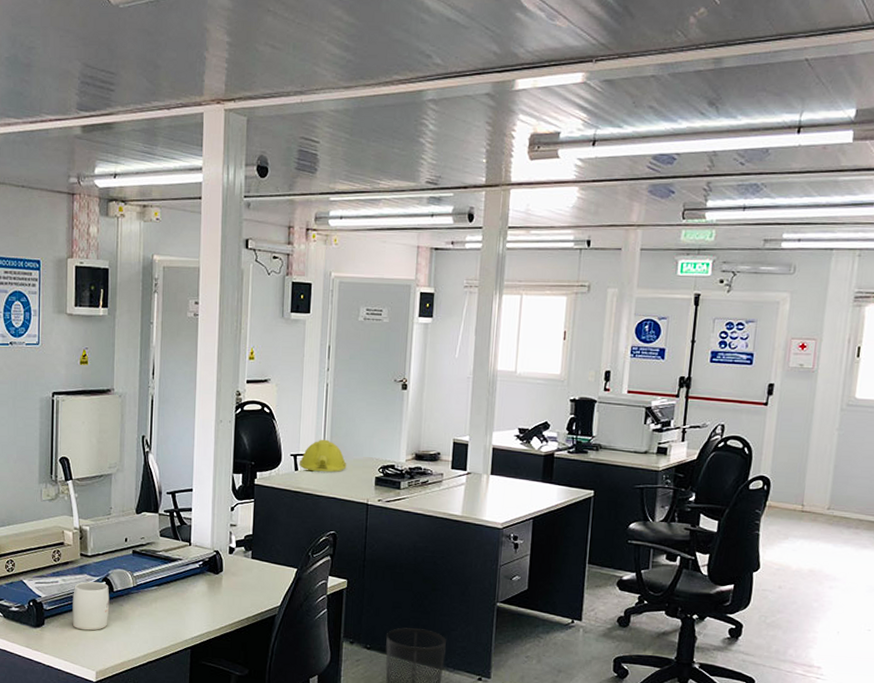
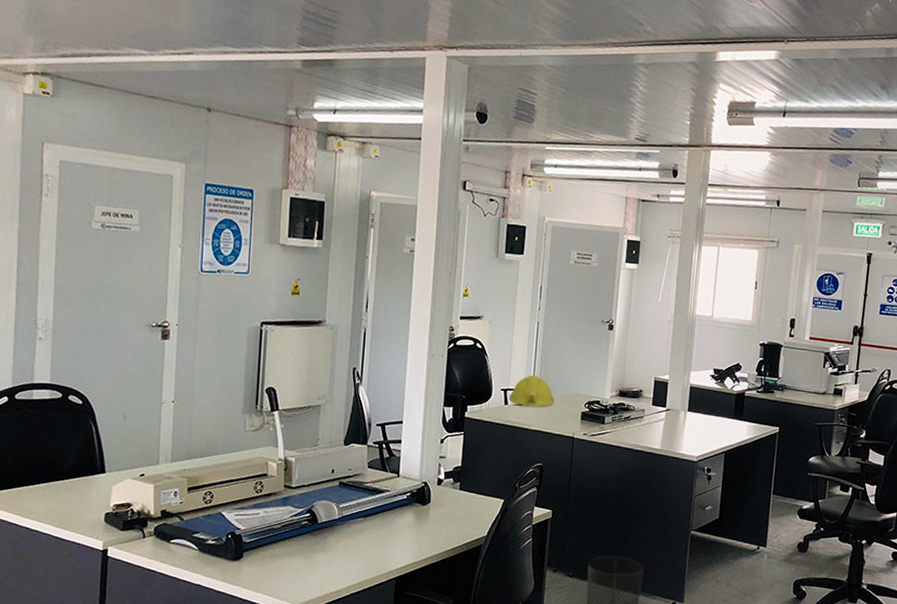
mug: present [72,581,110,631] -> none [273,513,314,563]

